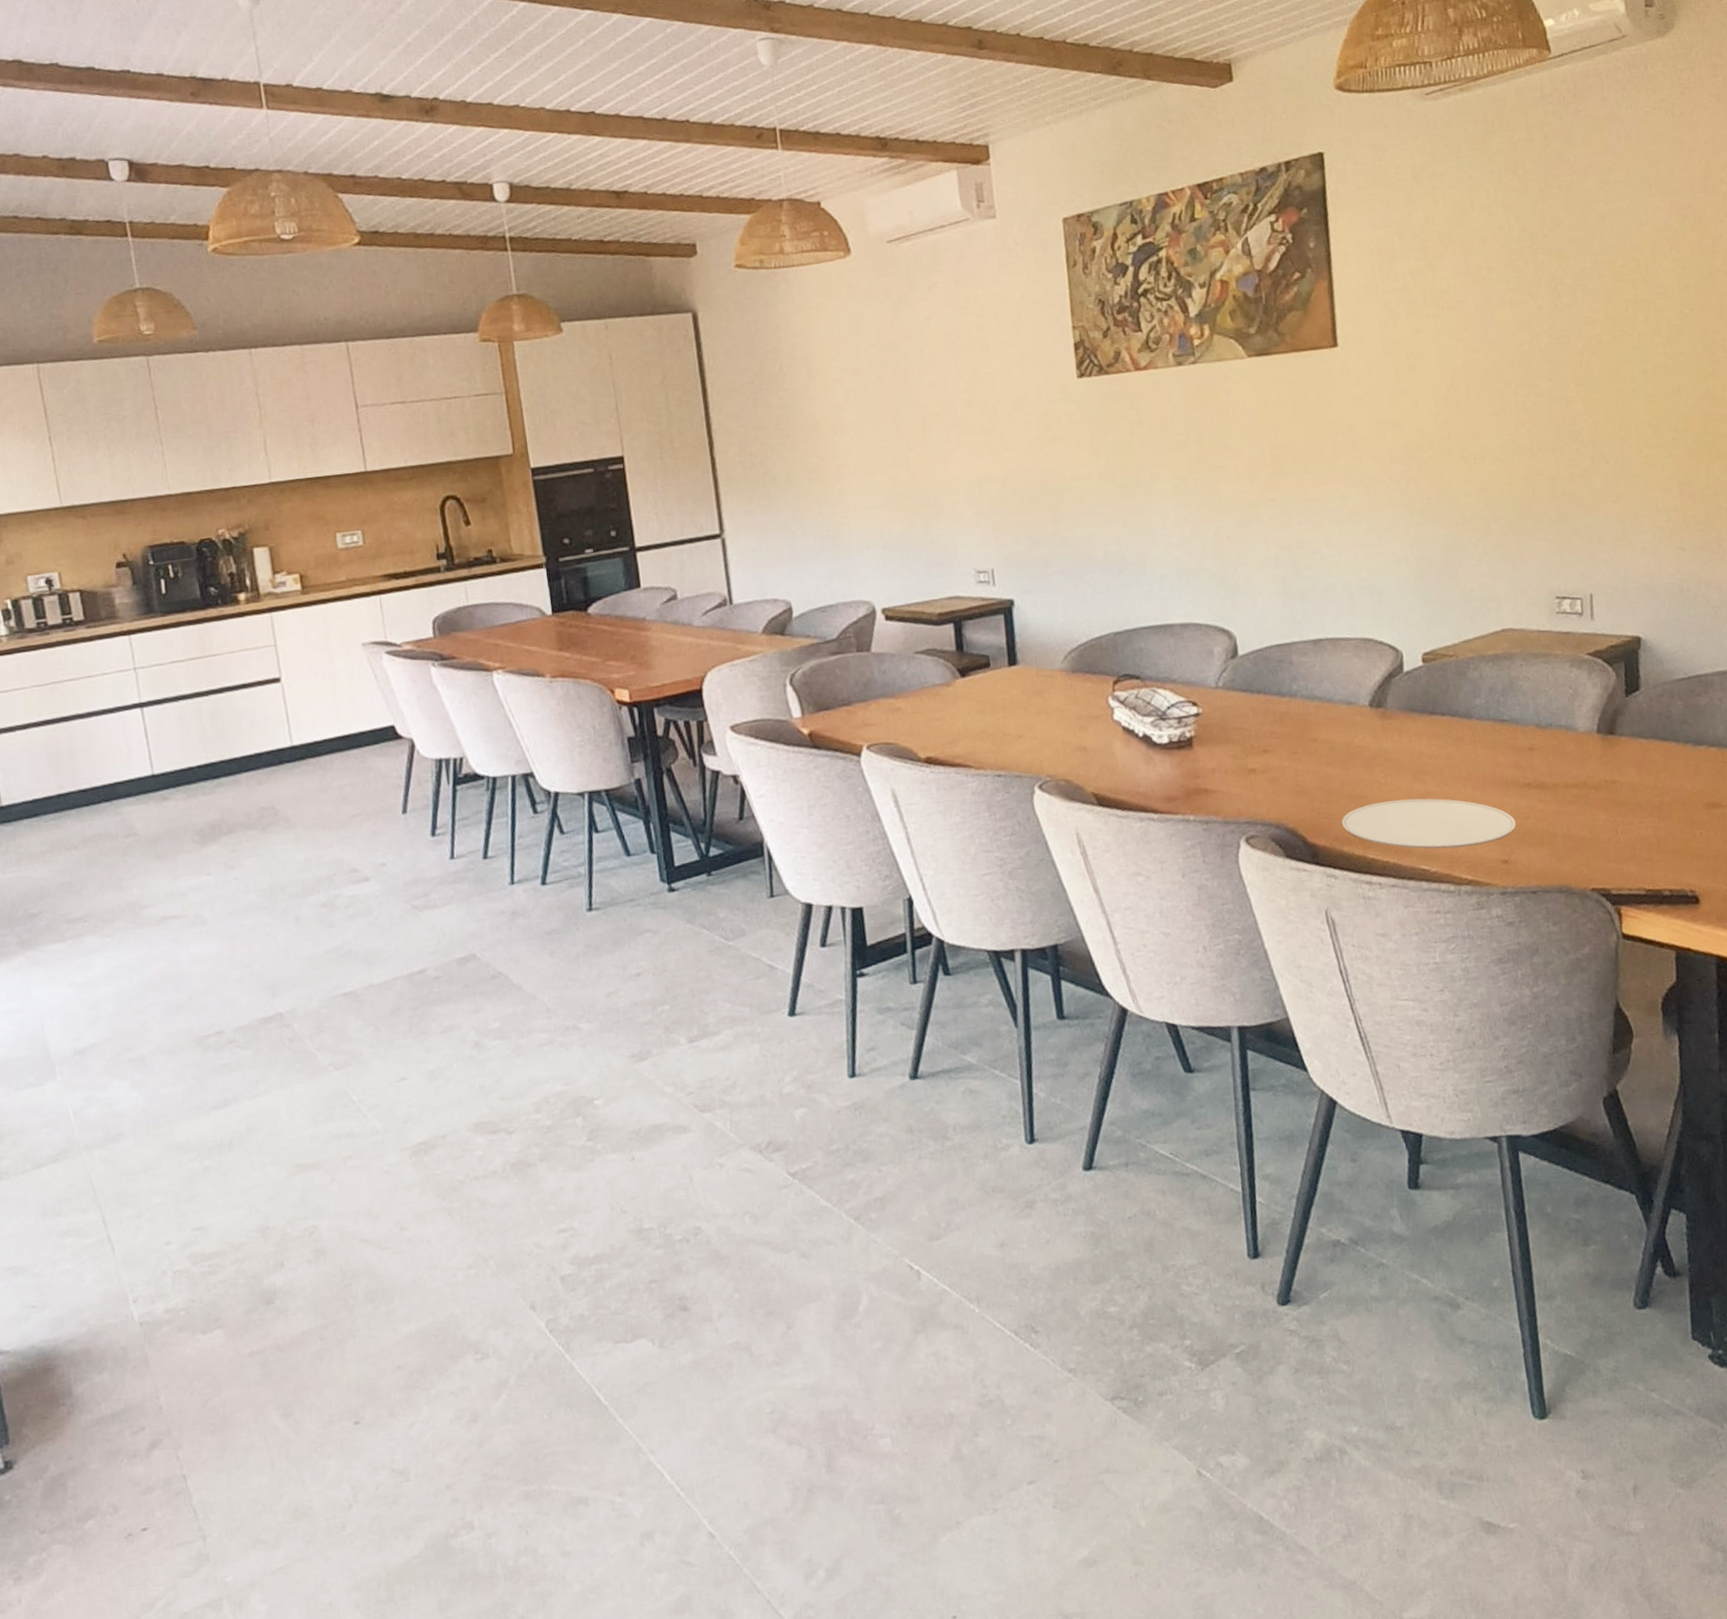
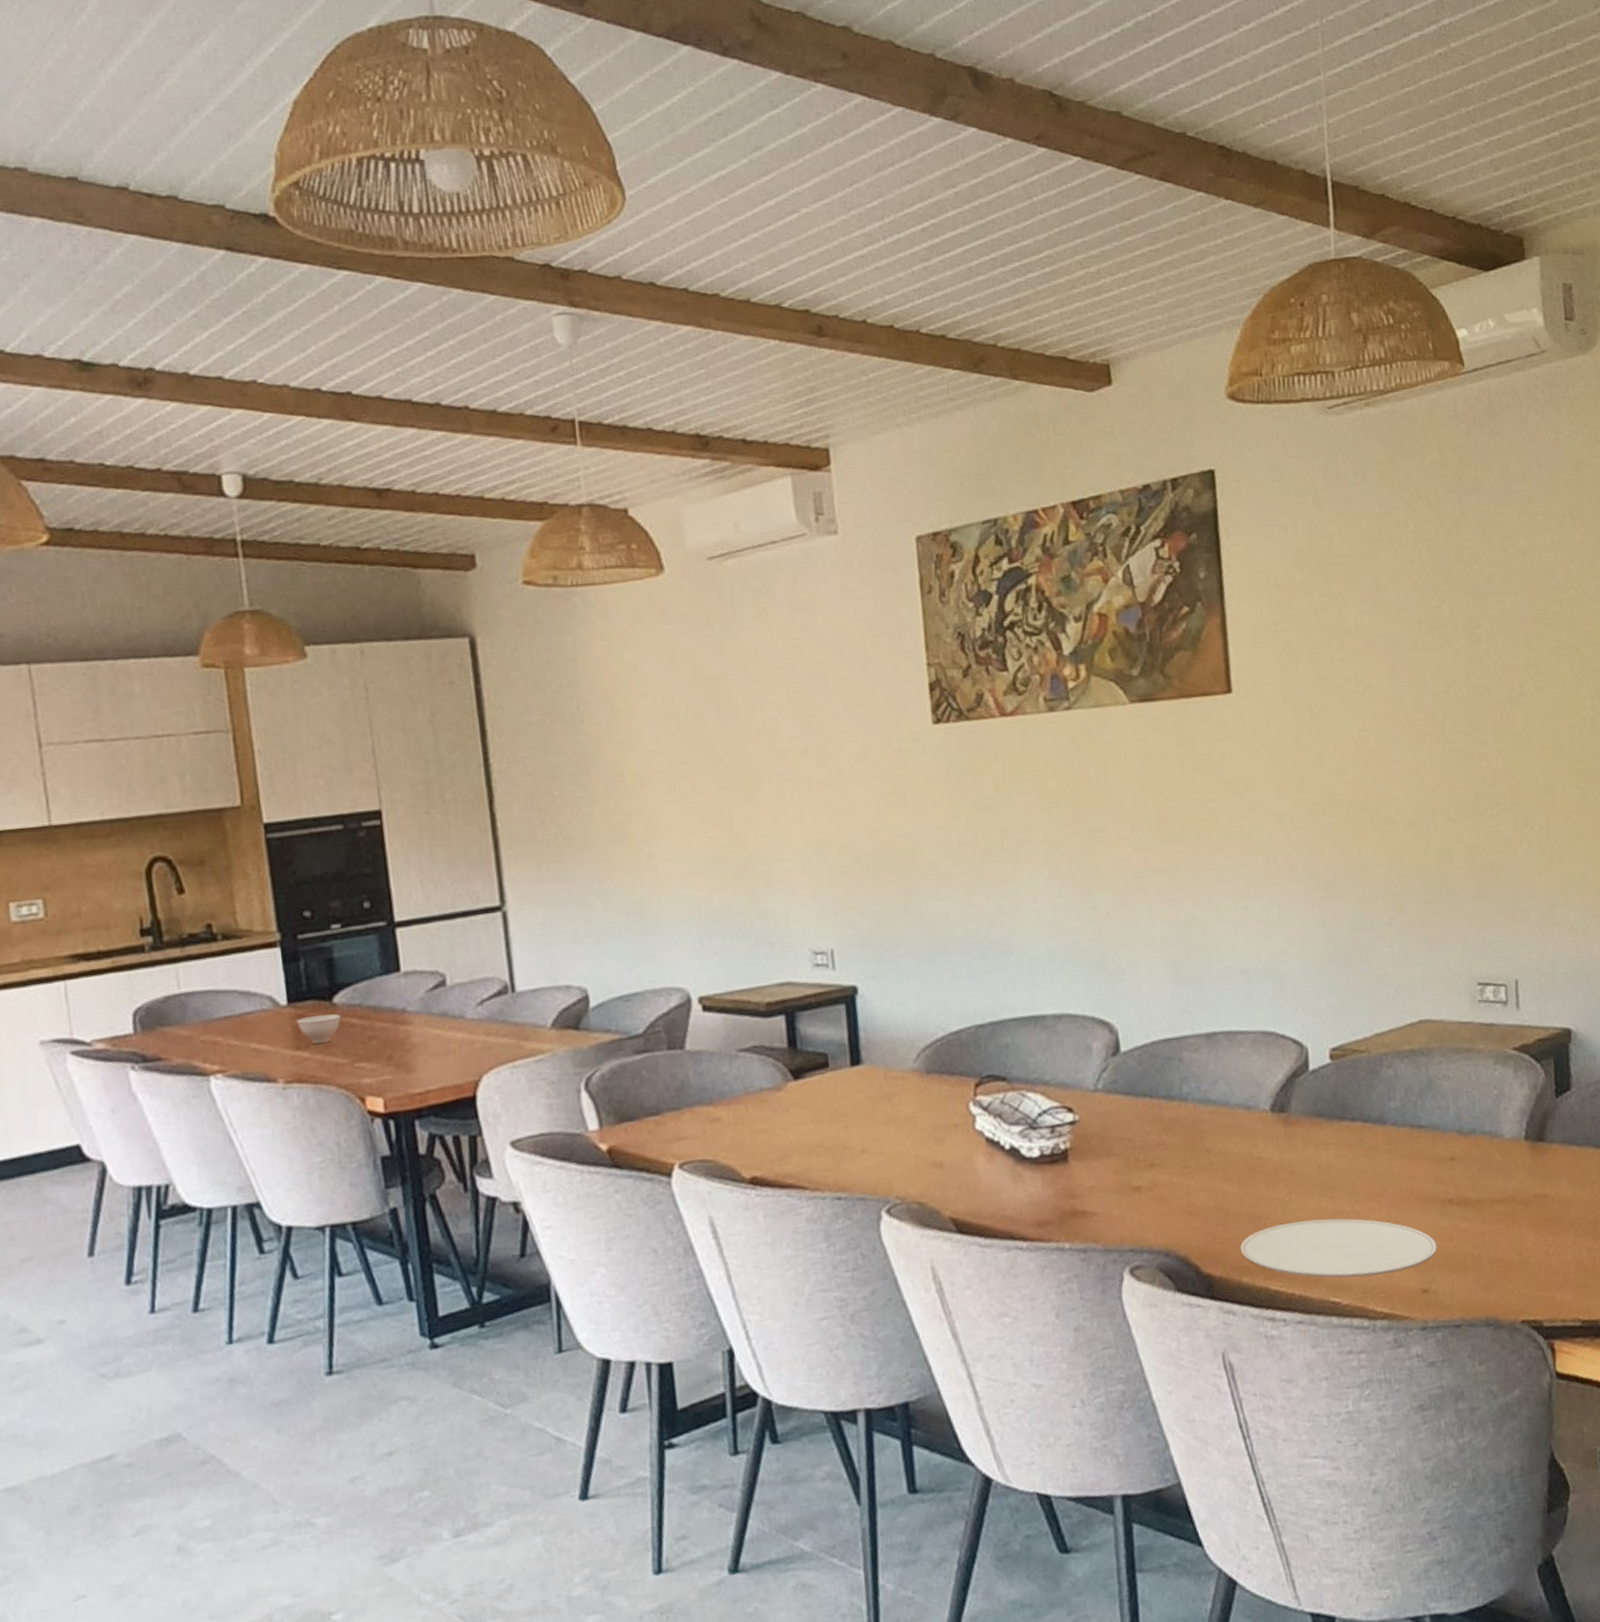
bowl: none [559,622,595,647] -> present [297,1014,342,1045]

